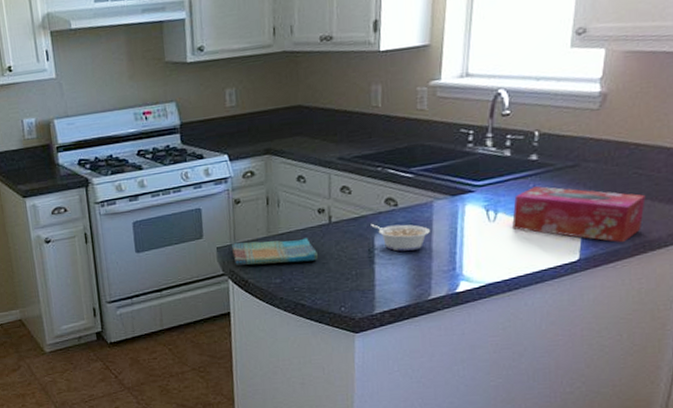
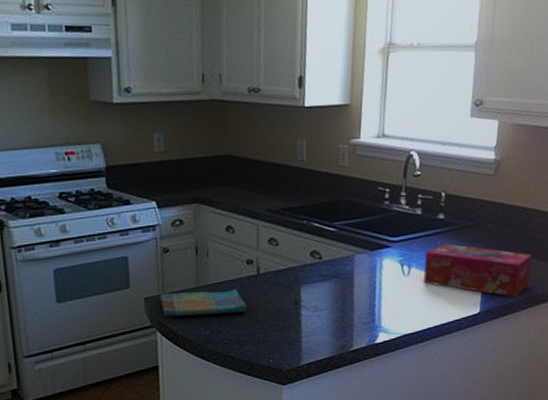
legume: present [371,224,430,252] -> none [297,276,352,304]

